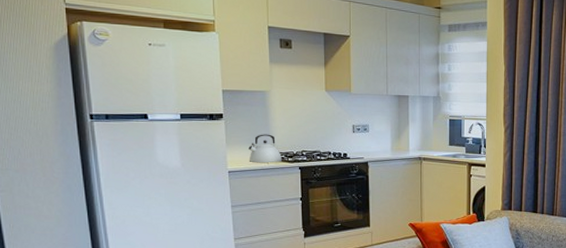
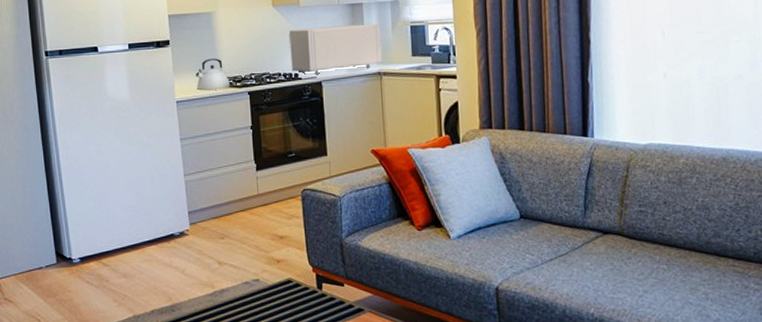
microwave: none [341,113,423,156] -> present [289,23,382,75]

